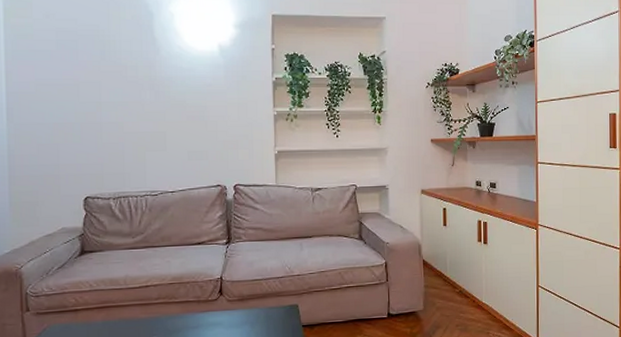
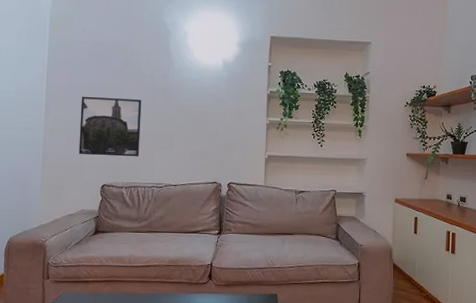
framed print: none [51,94,127,164] -> present [78,96,142,157]

